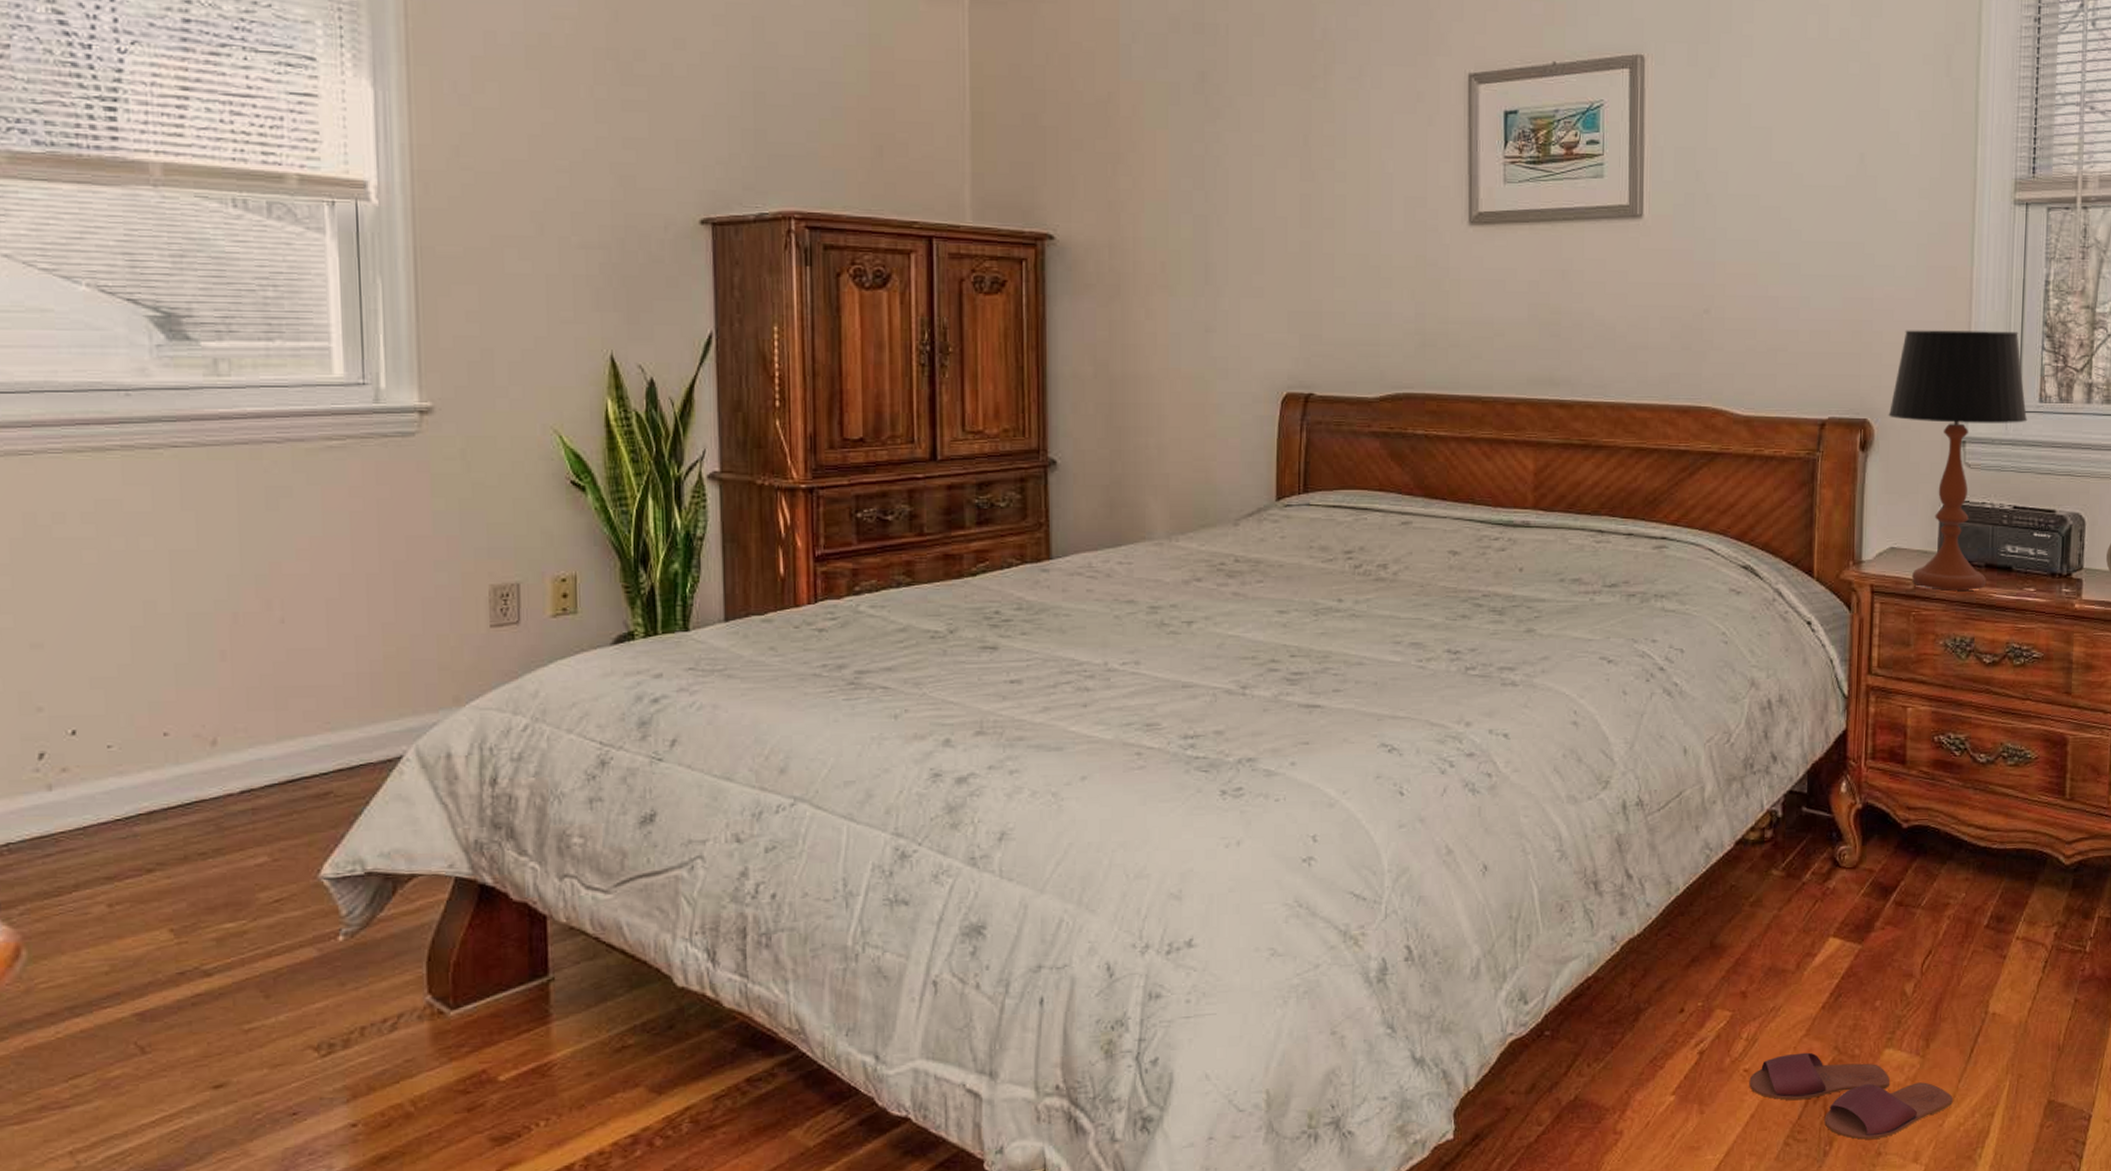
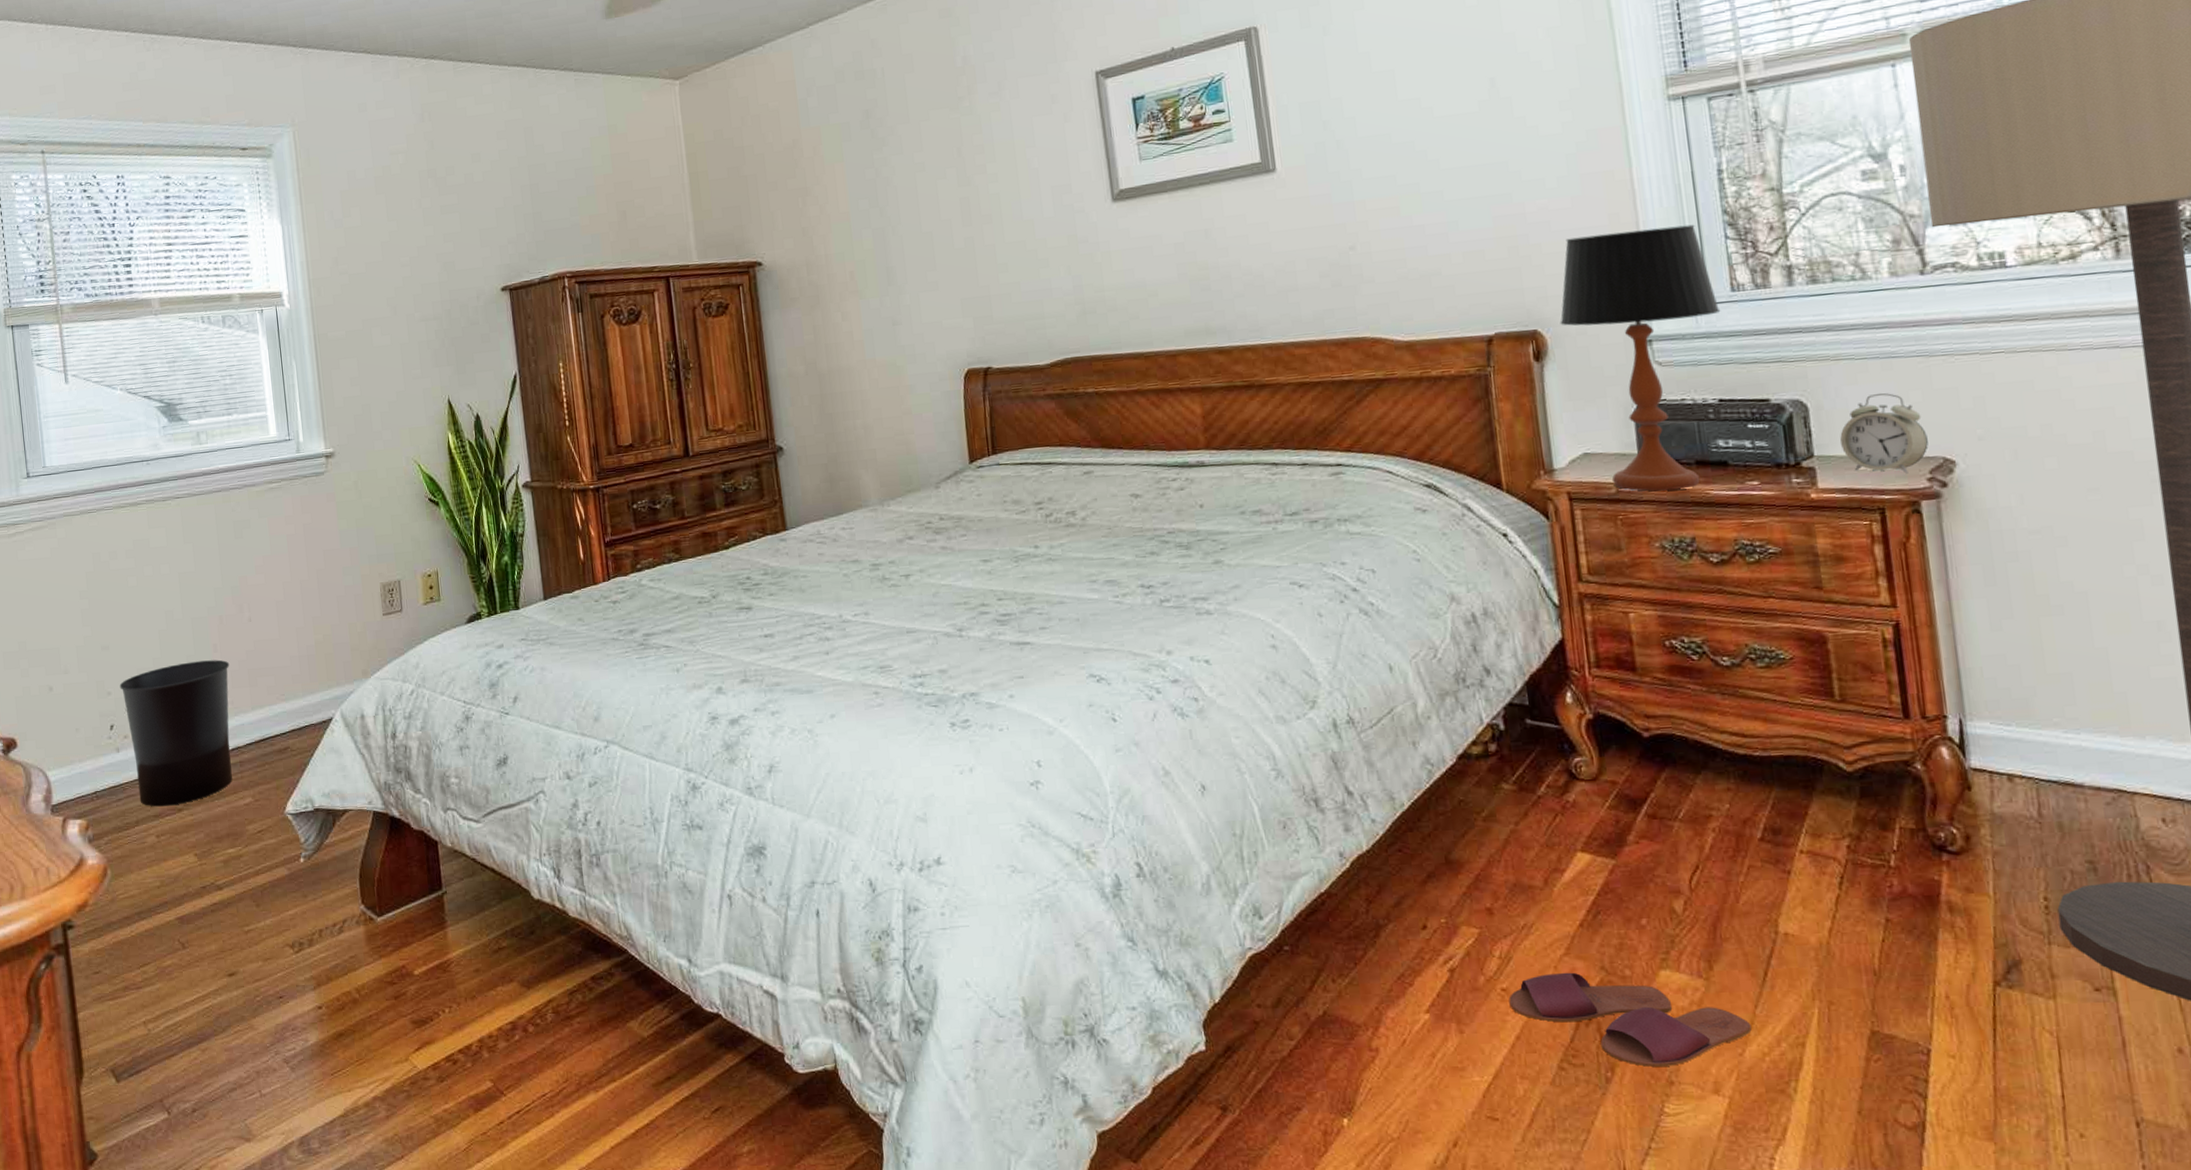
waste bin: none [58,671,245,866] -> present [119,659,233,807]

